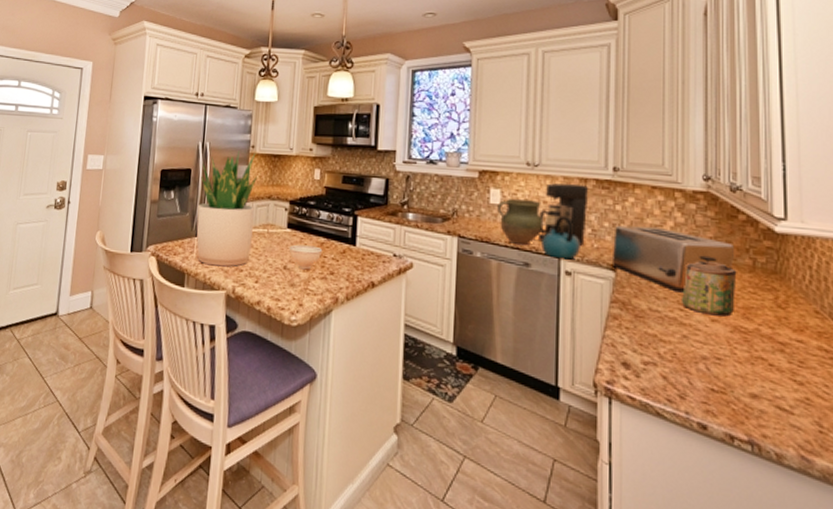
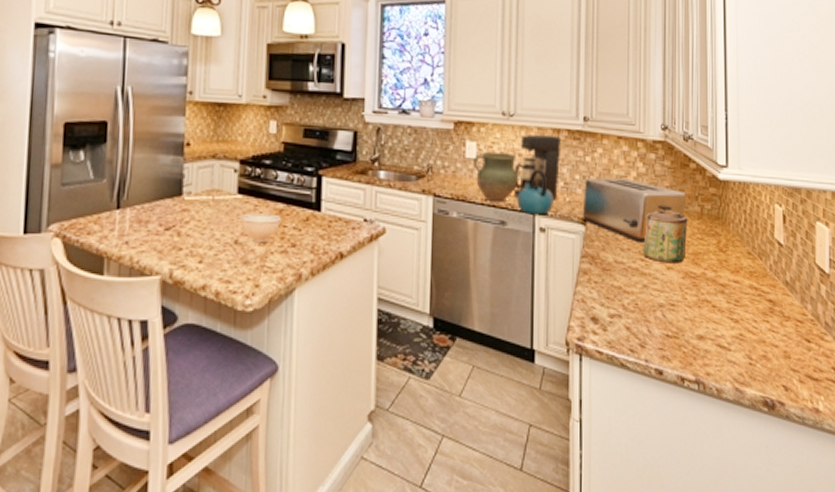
planter: present [196,151,258,267] -> none [117,98,199,246]

